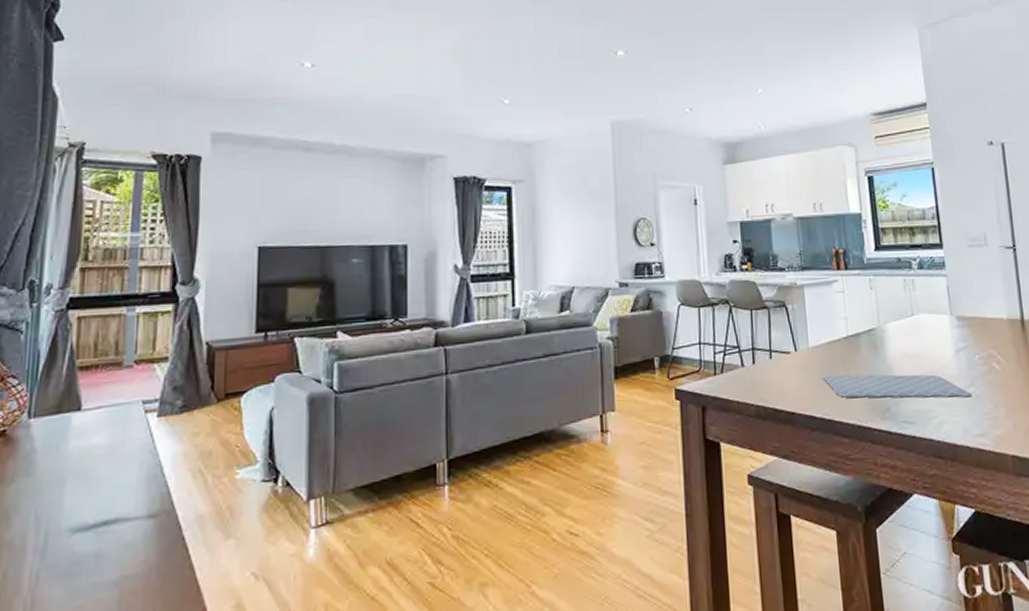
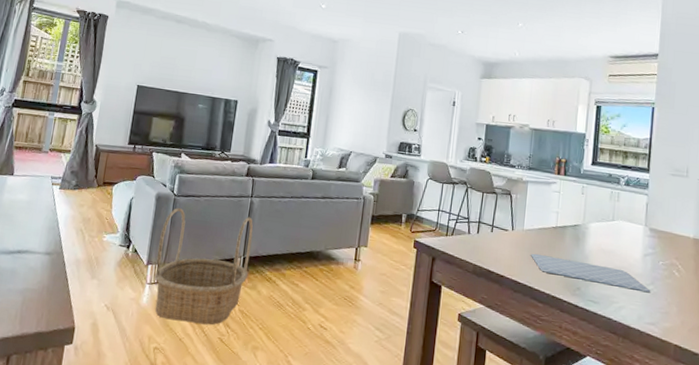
basket: none [320,402,457,574] -> present [154,208,253,325]

